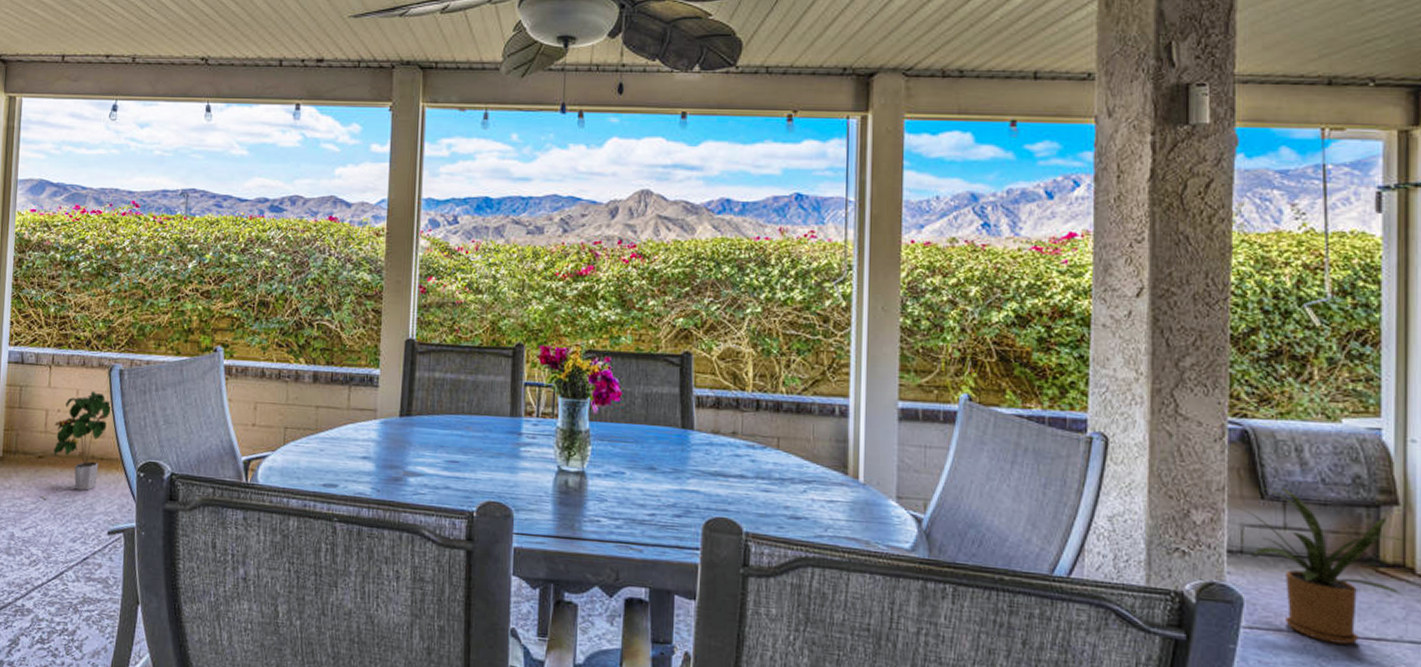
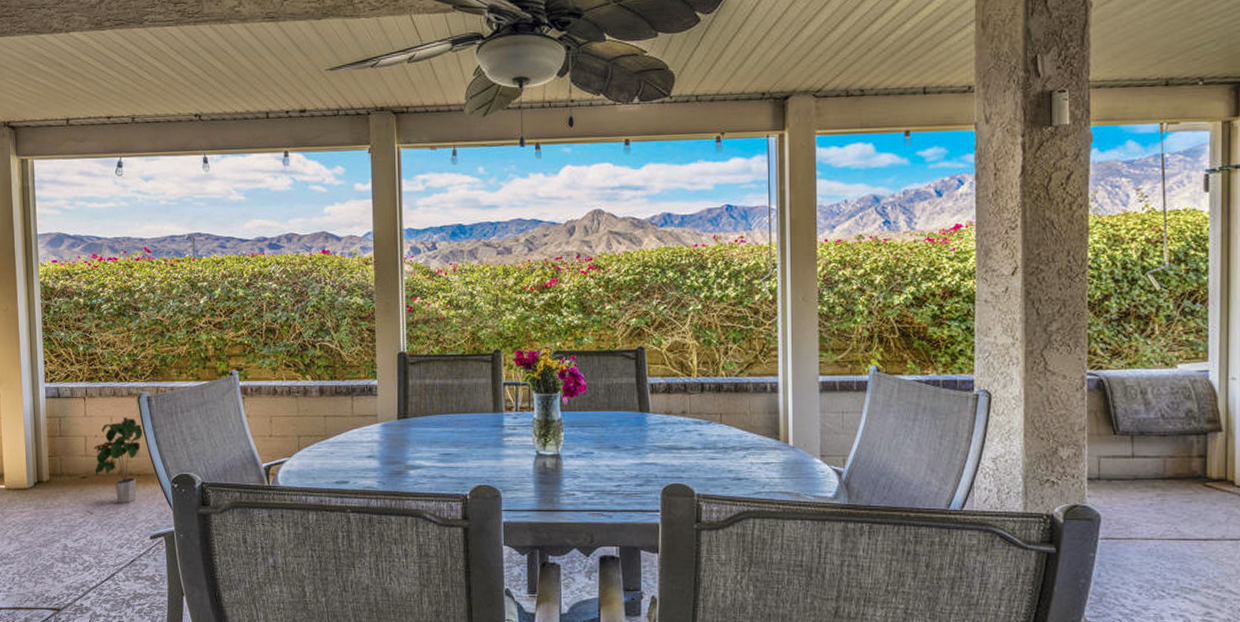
house plant: present [1237,486,1405,645] -> none [1095,423,1227,546]

